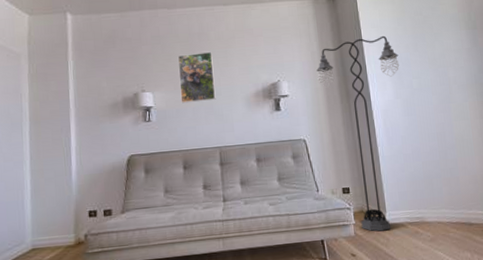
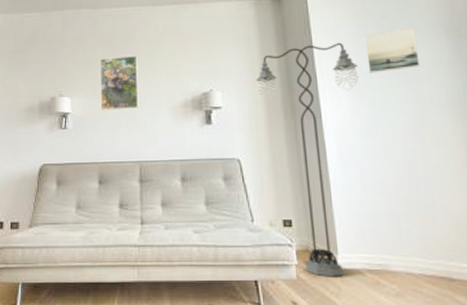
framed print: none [403,21,446,62] -> present [364,26,420,74]

